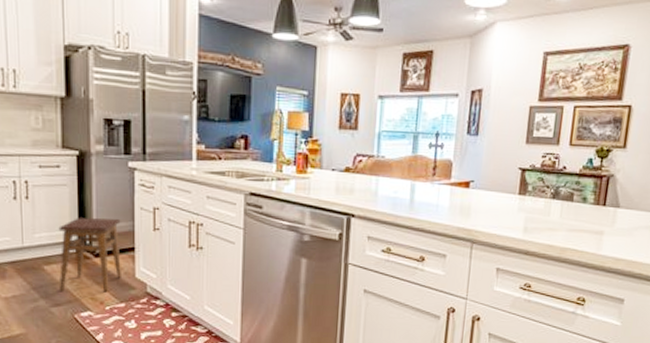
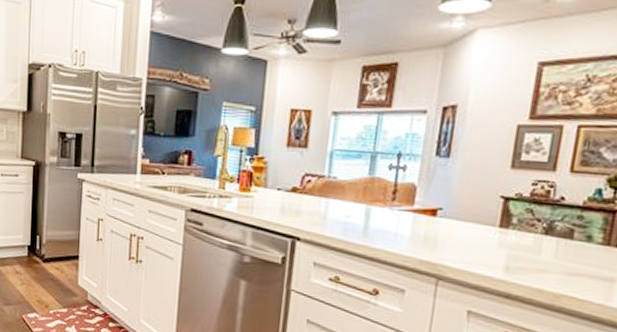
stool: present [58,218,121,293] -> none [10,224,68,297]

